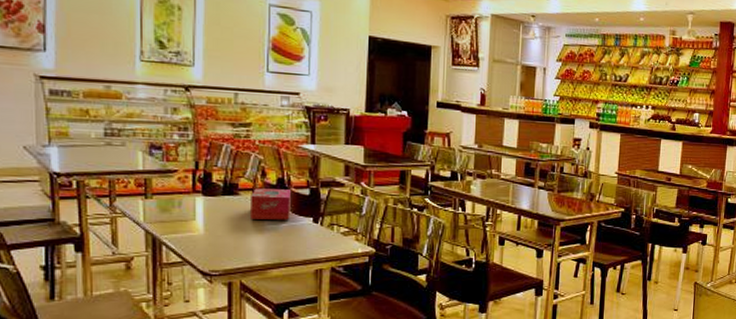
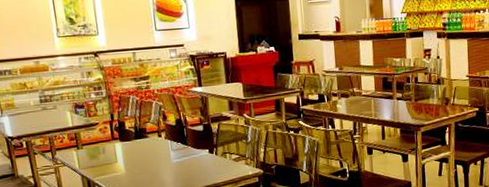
tissue box: present [251,188,291,220] -> none [157,128,191,156]

